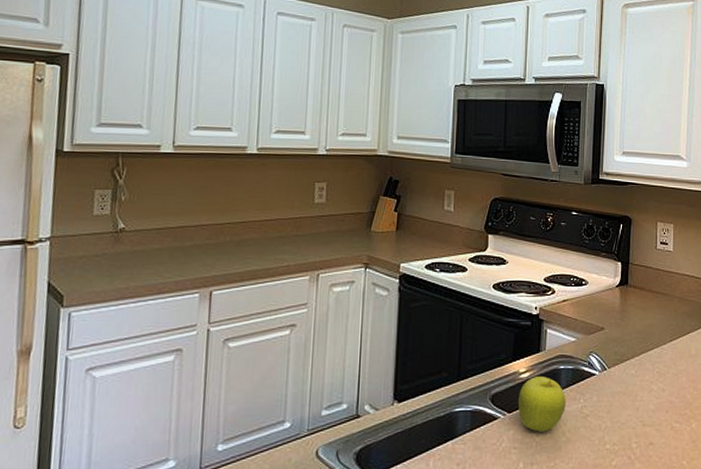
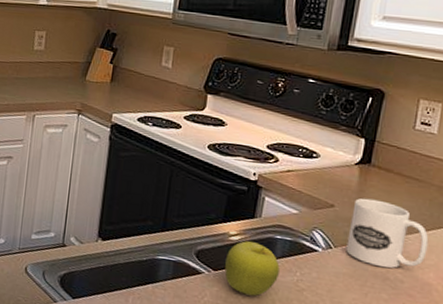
mug: none [618,317,678,380] -> present [346,198,429,268]

